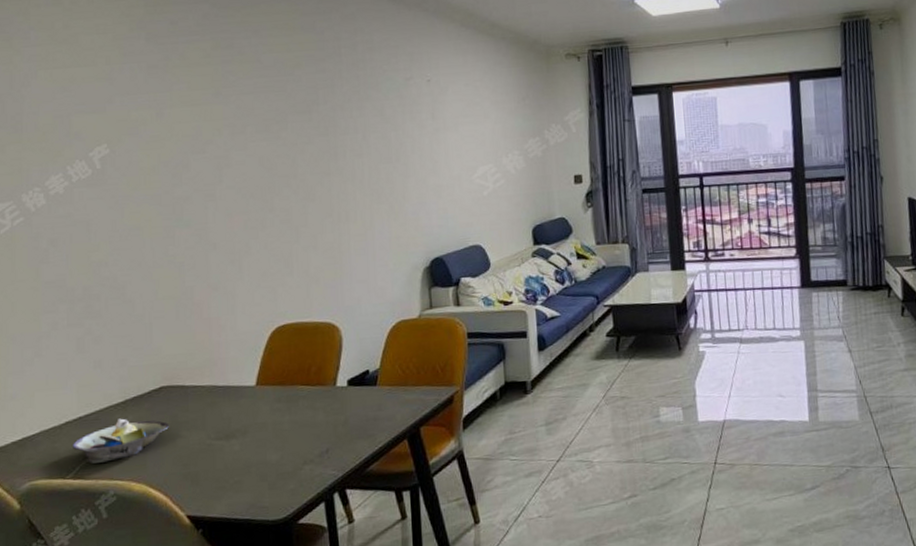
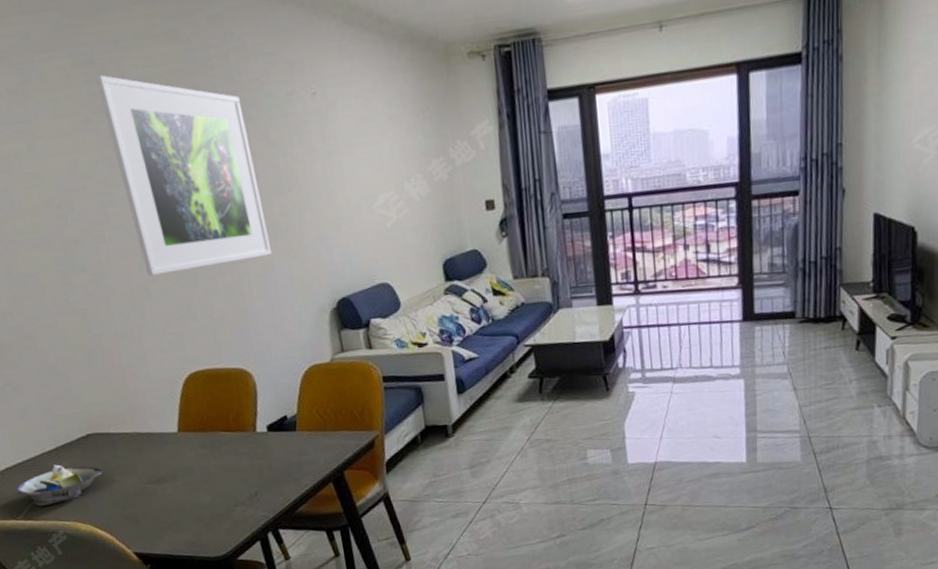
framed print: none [233,56,373,233] -> present [96,74,272,277]

